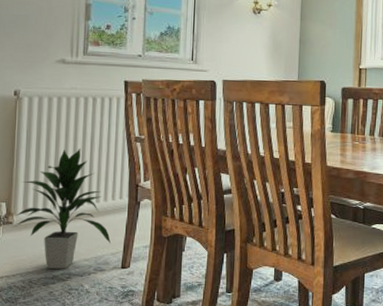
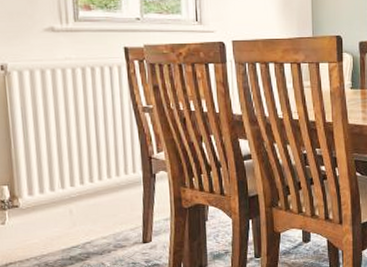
indoor plant: present [14,148,111,269] -> none [21,122,128,250]

